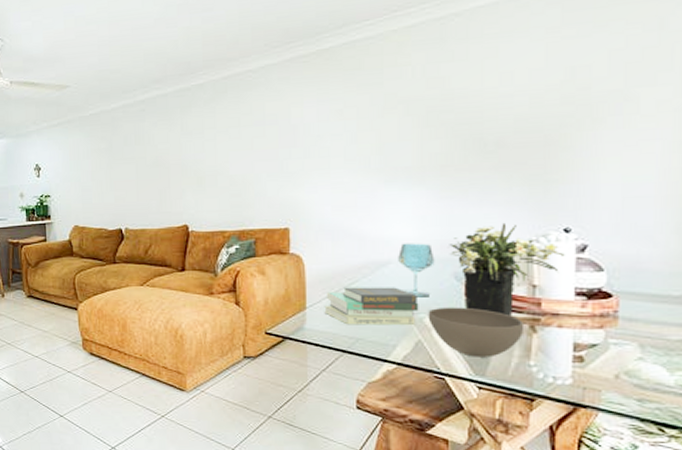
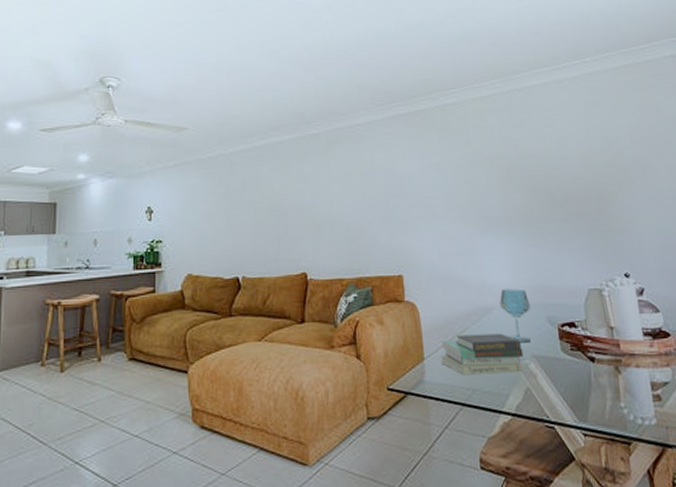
bowl: present [428,307,525,358] -> none [531,351,611,402]
flower arrangement: present [449,222,565,316] -> none [540,268,630,358]

